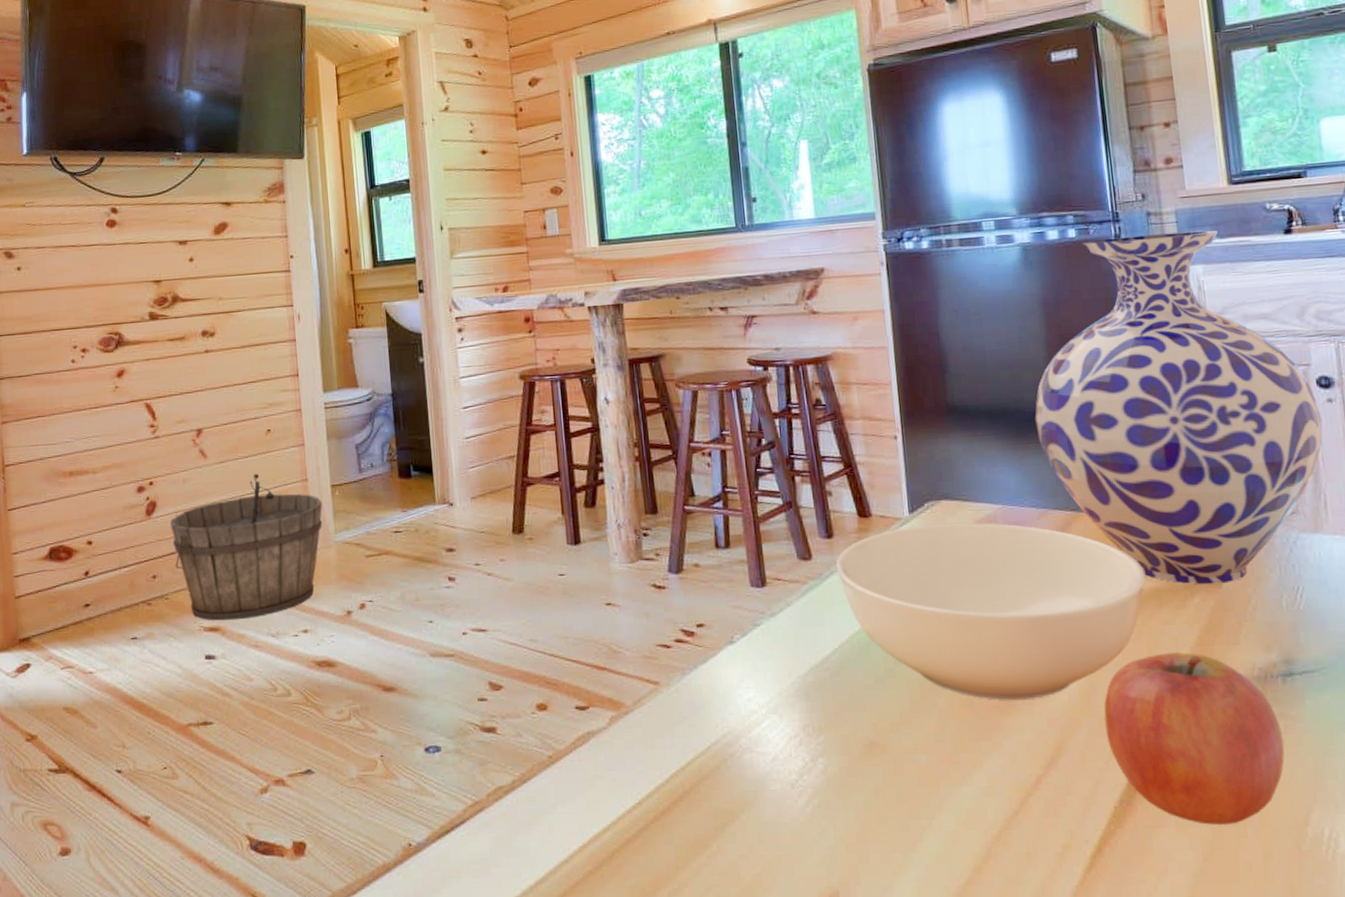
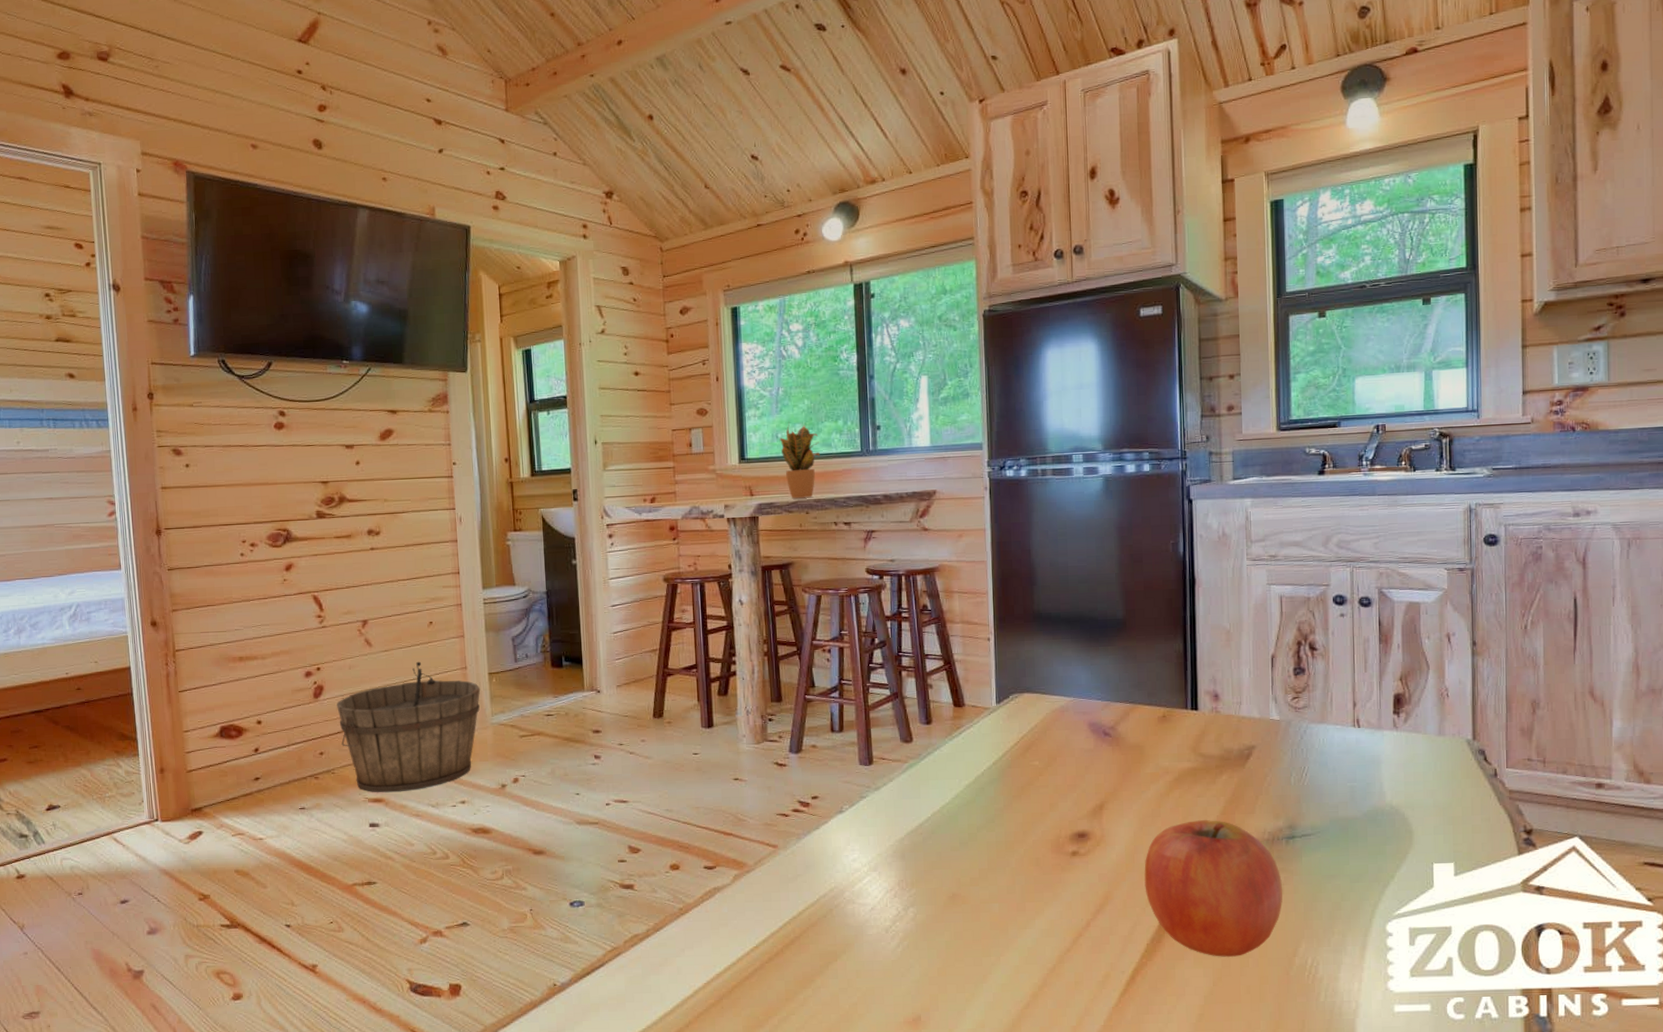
potted plant: none [643,199,689,283] -> present [780,423,820,499]
bowl: present [835,522,1146,700] -> none [932,712,1186,859]
vase: present [1034,230,1323,585] -> none [1105,469,1335,765]

